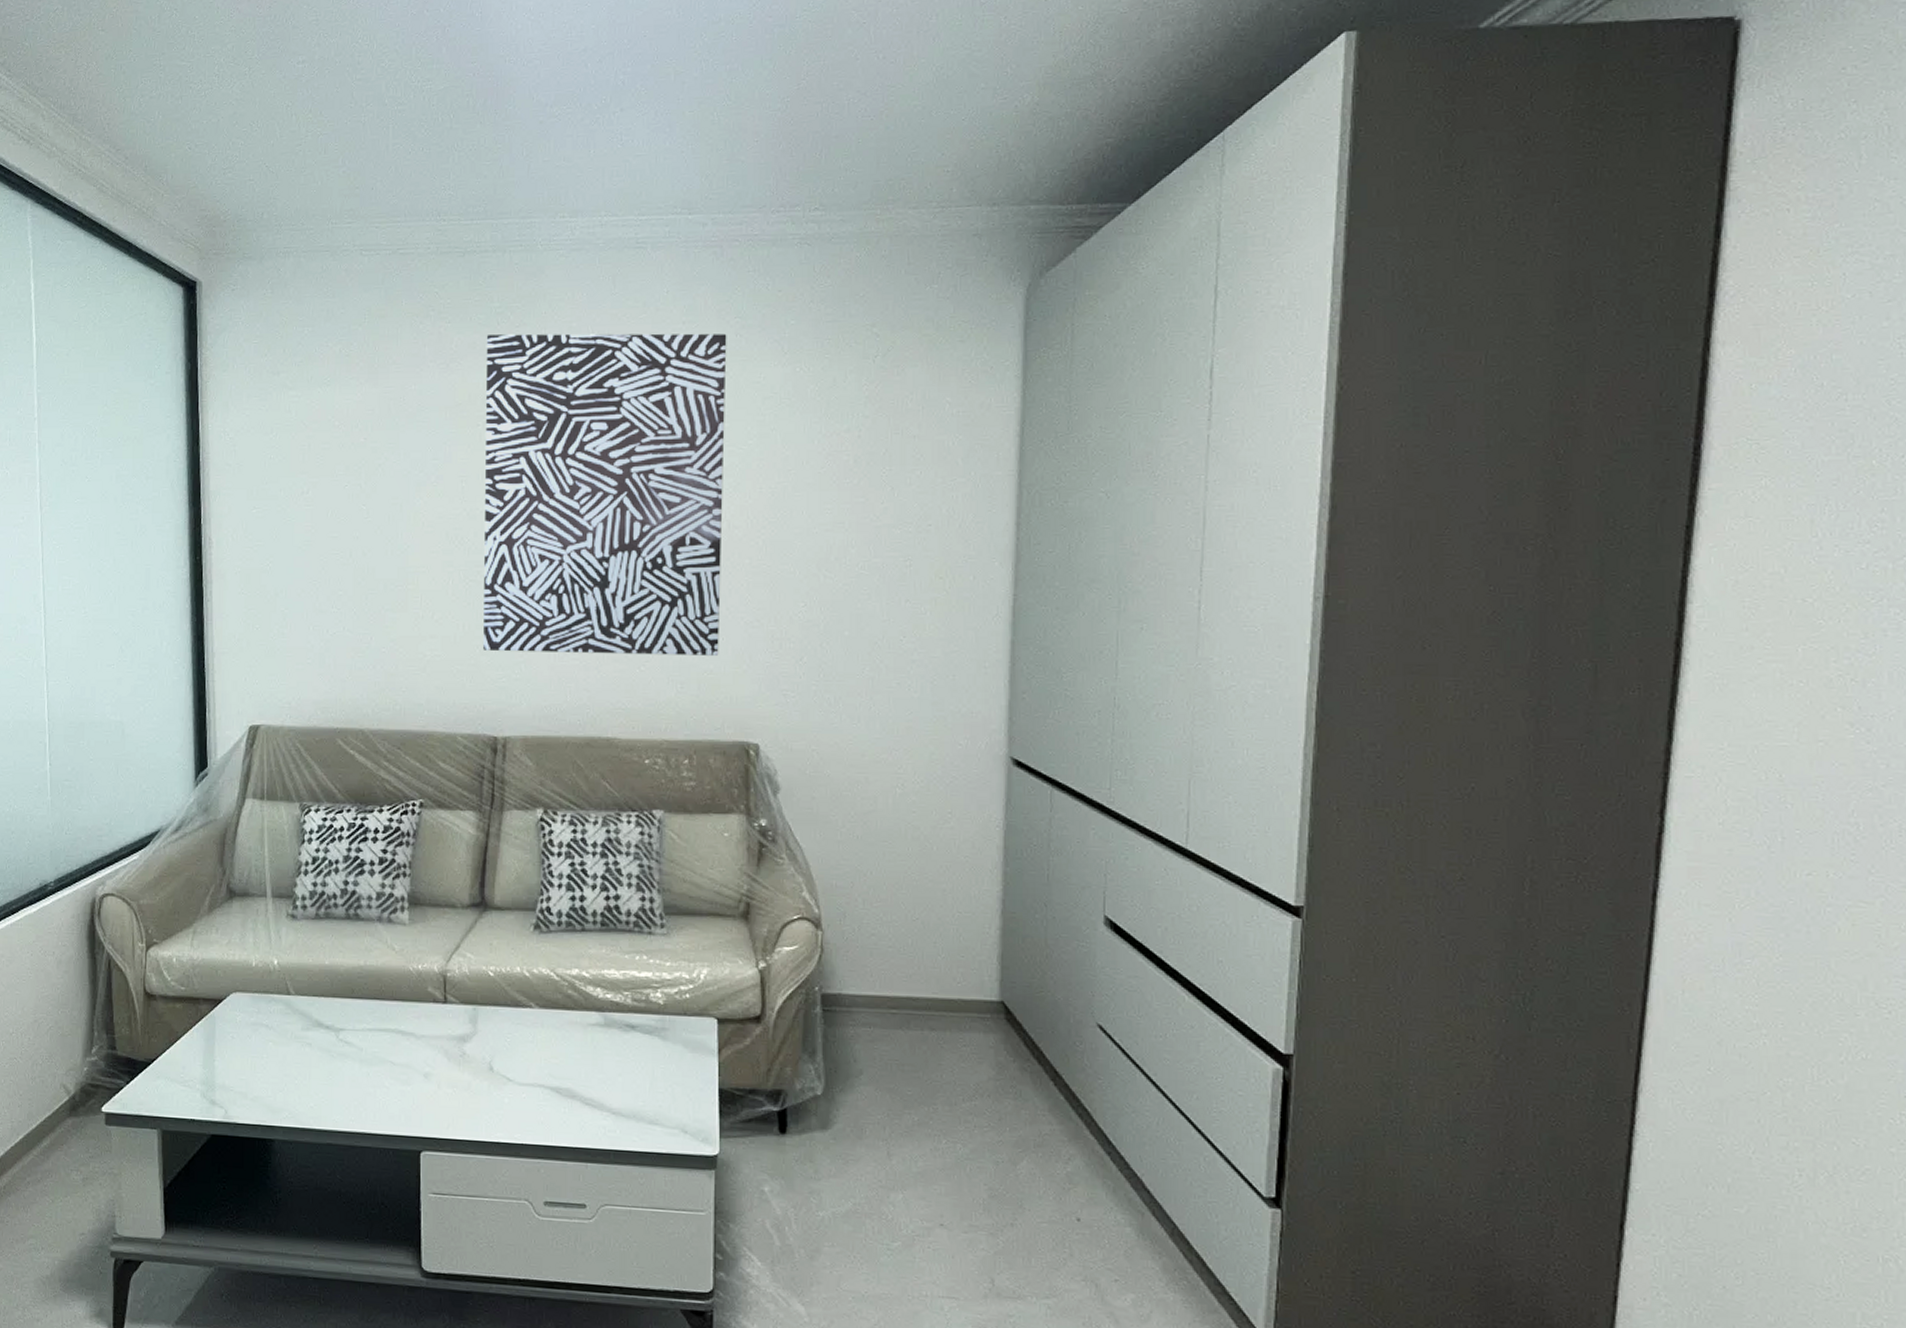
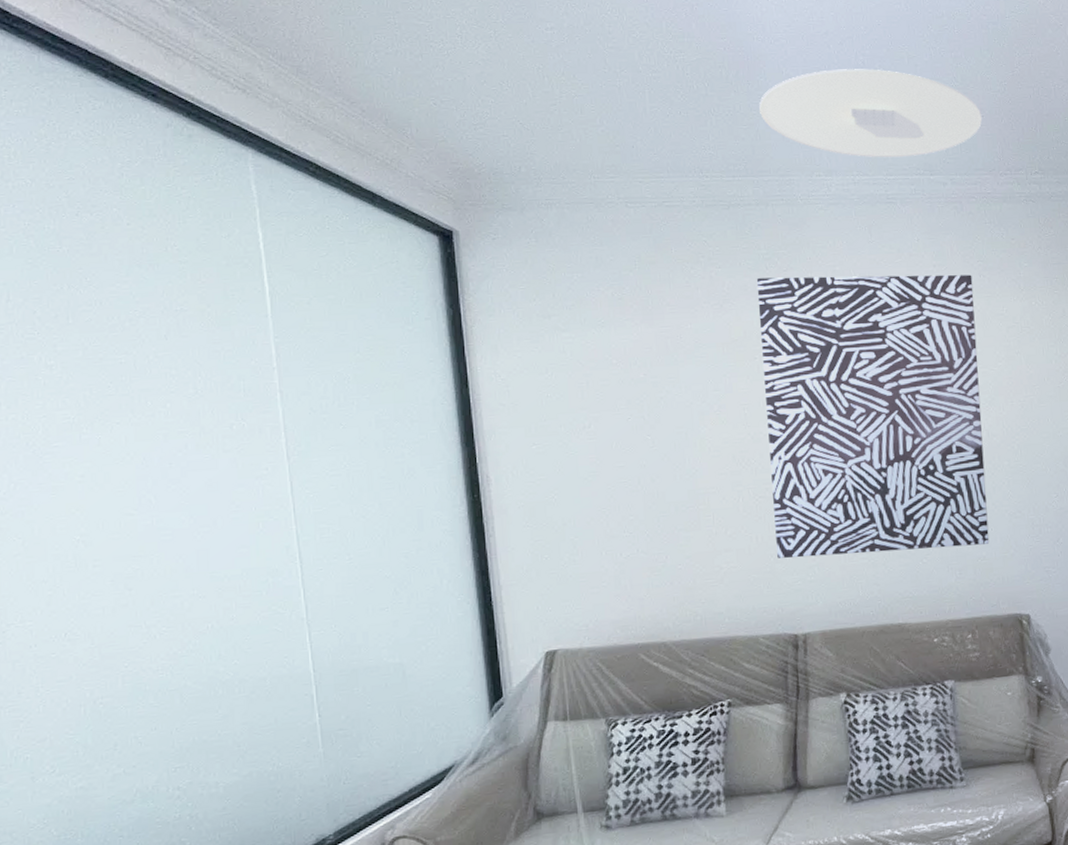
ceiling light: none [505,89,756,195] -> present [759,69,983,158]

